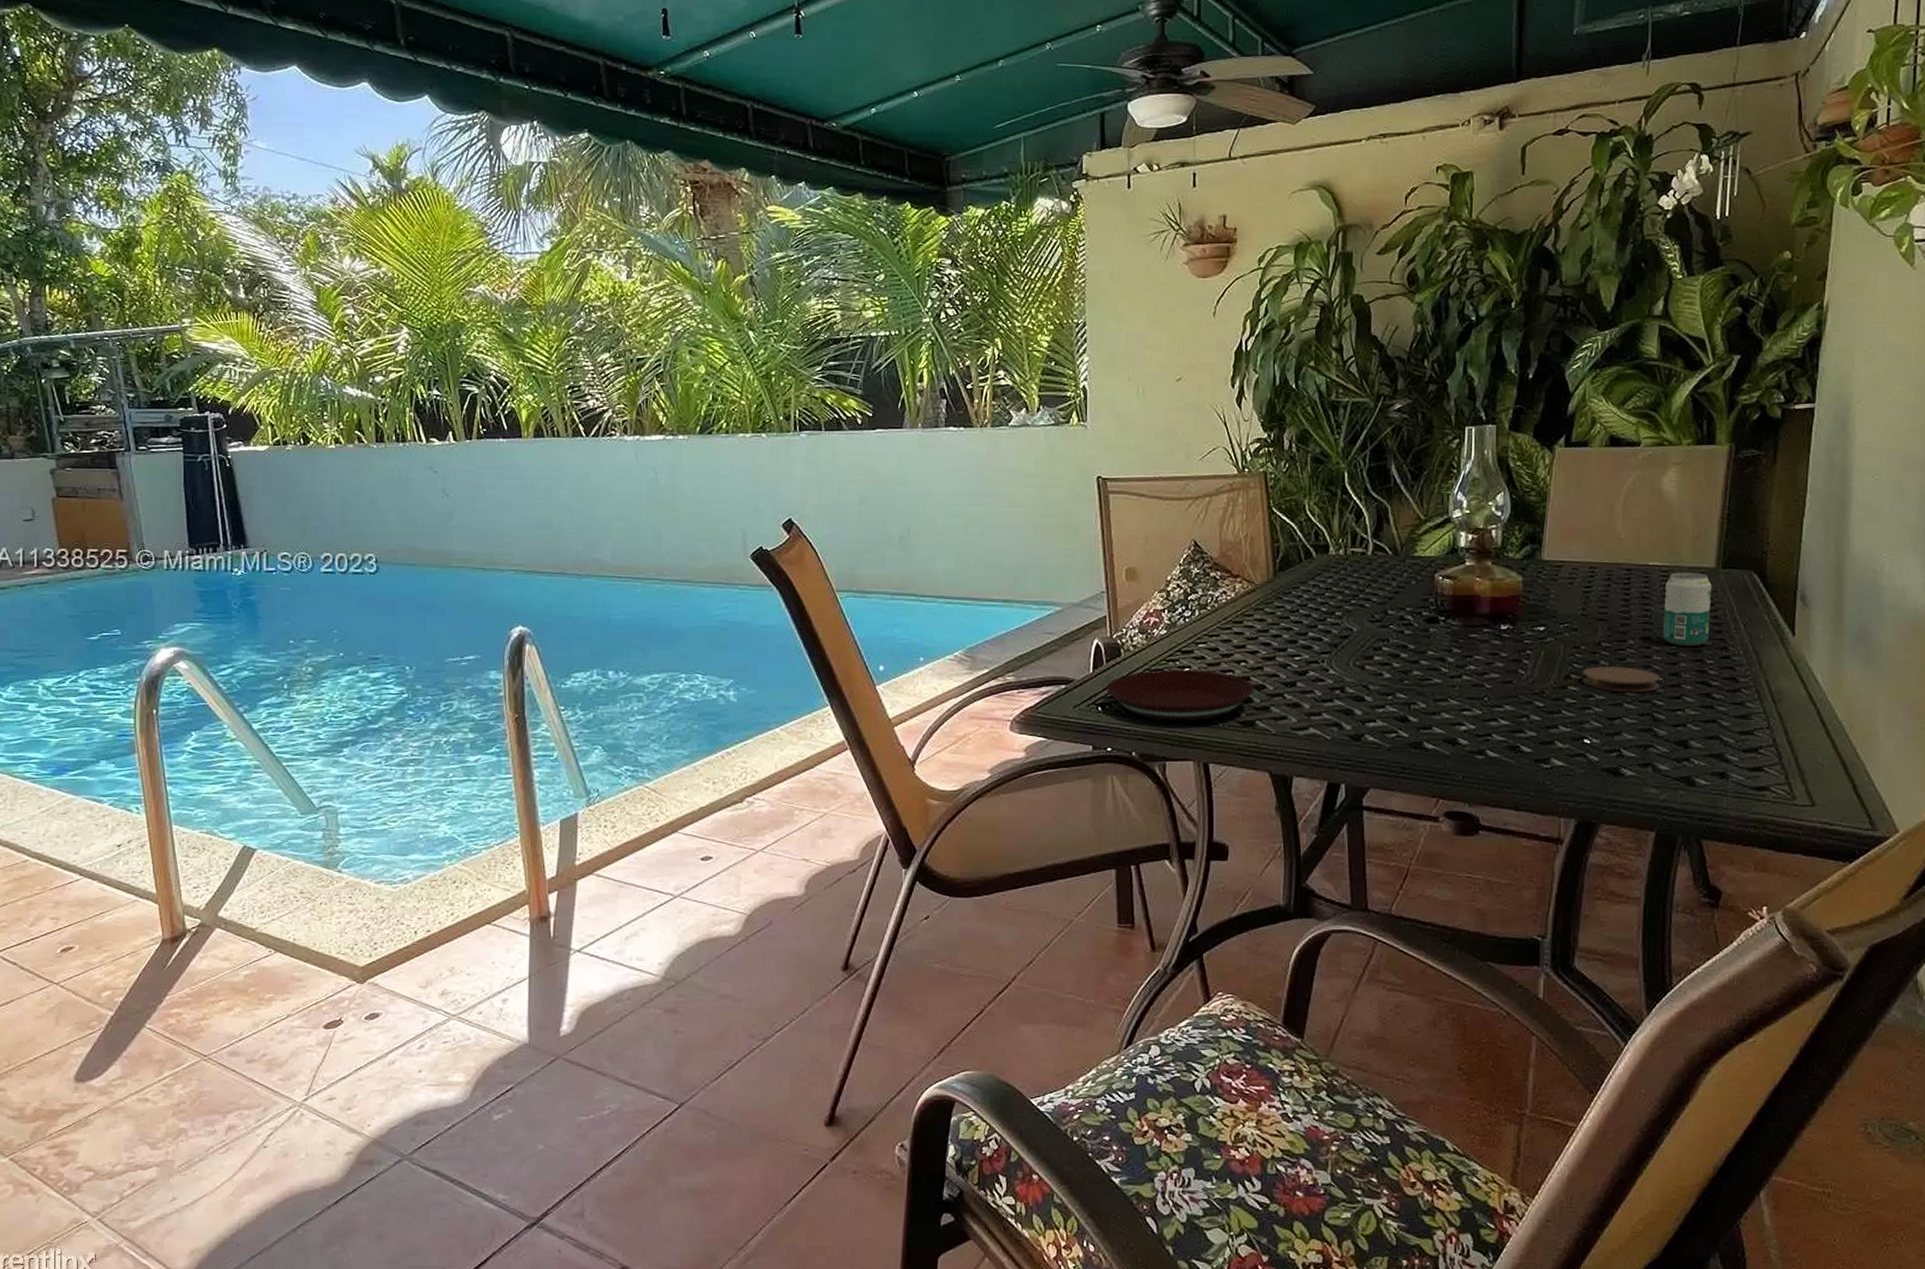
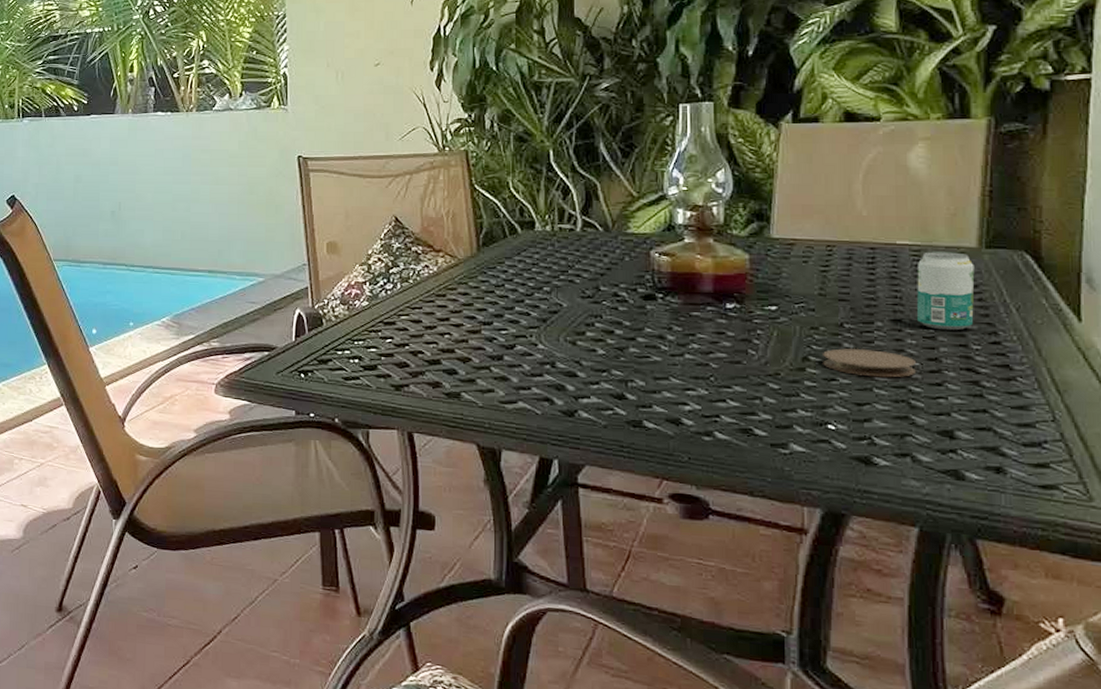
plate: present [1105,668,1255,722] -> none [307,339,459,391]

